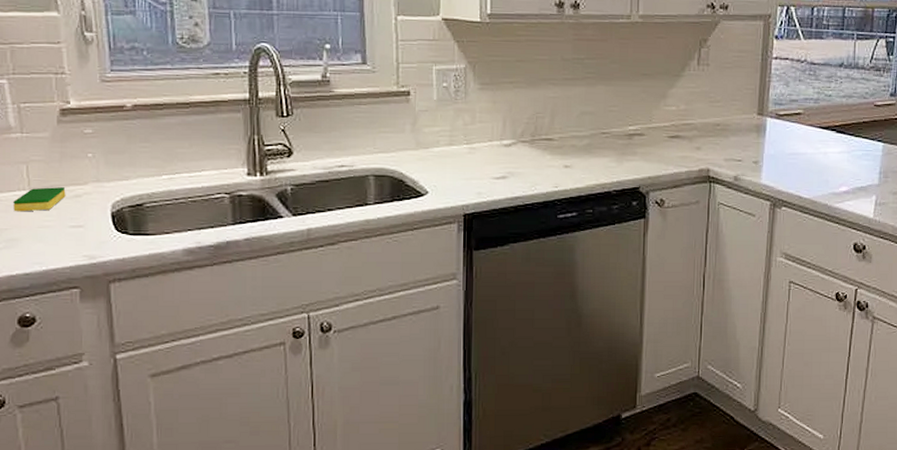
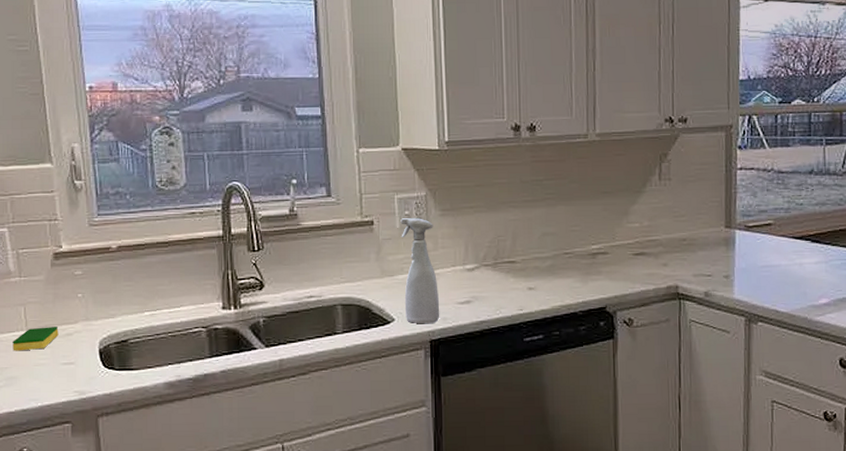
spray bottle: none [438,90,475,197] -> present [400,218,440,323]

